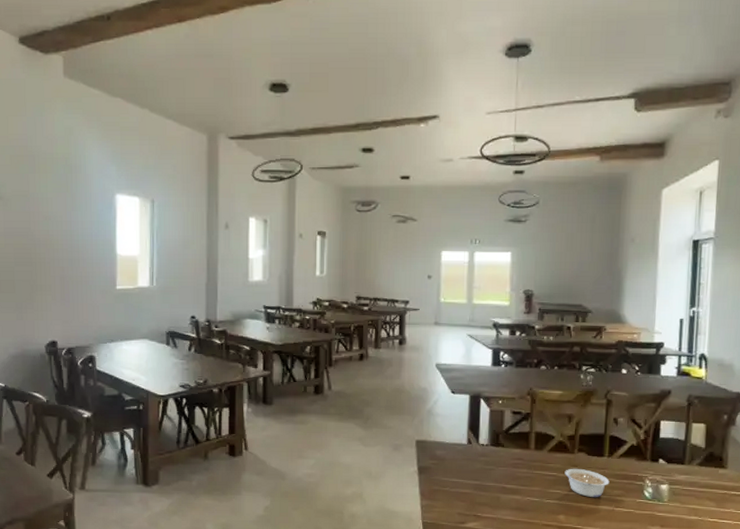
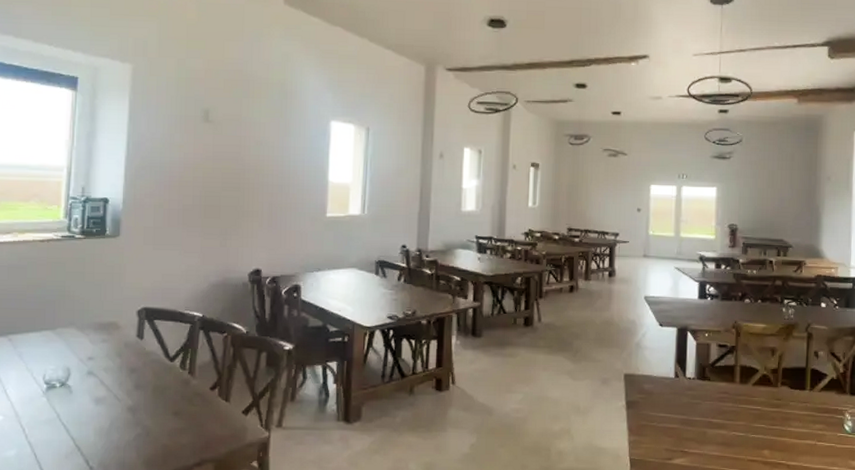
legume: present [564,468,610,498] -> none [768,402,812,432]

